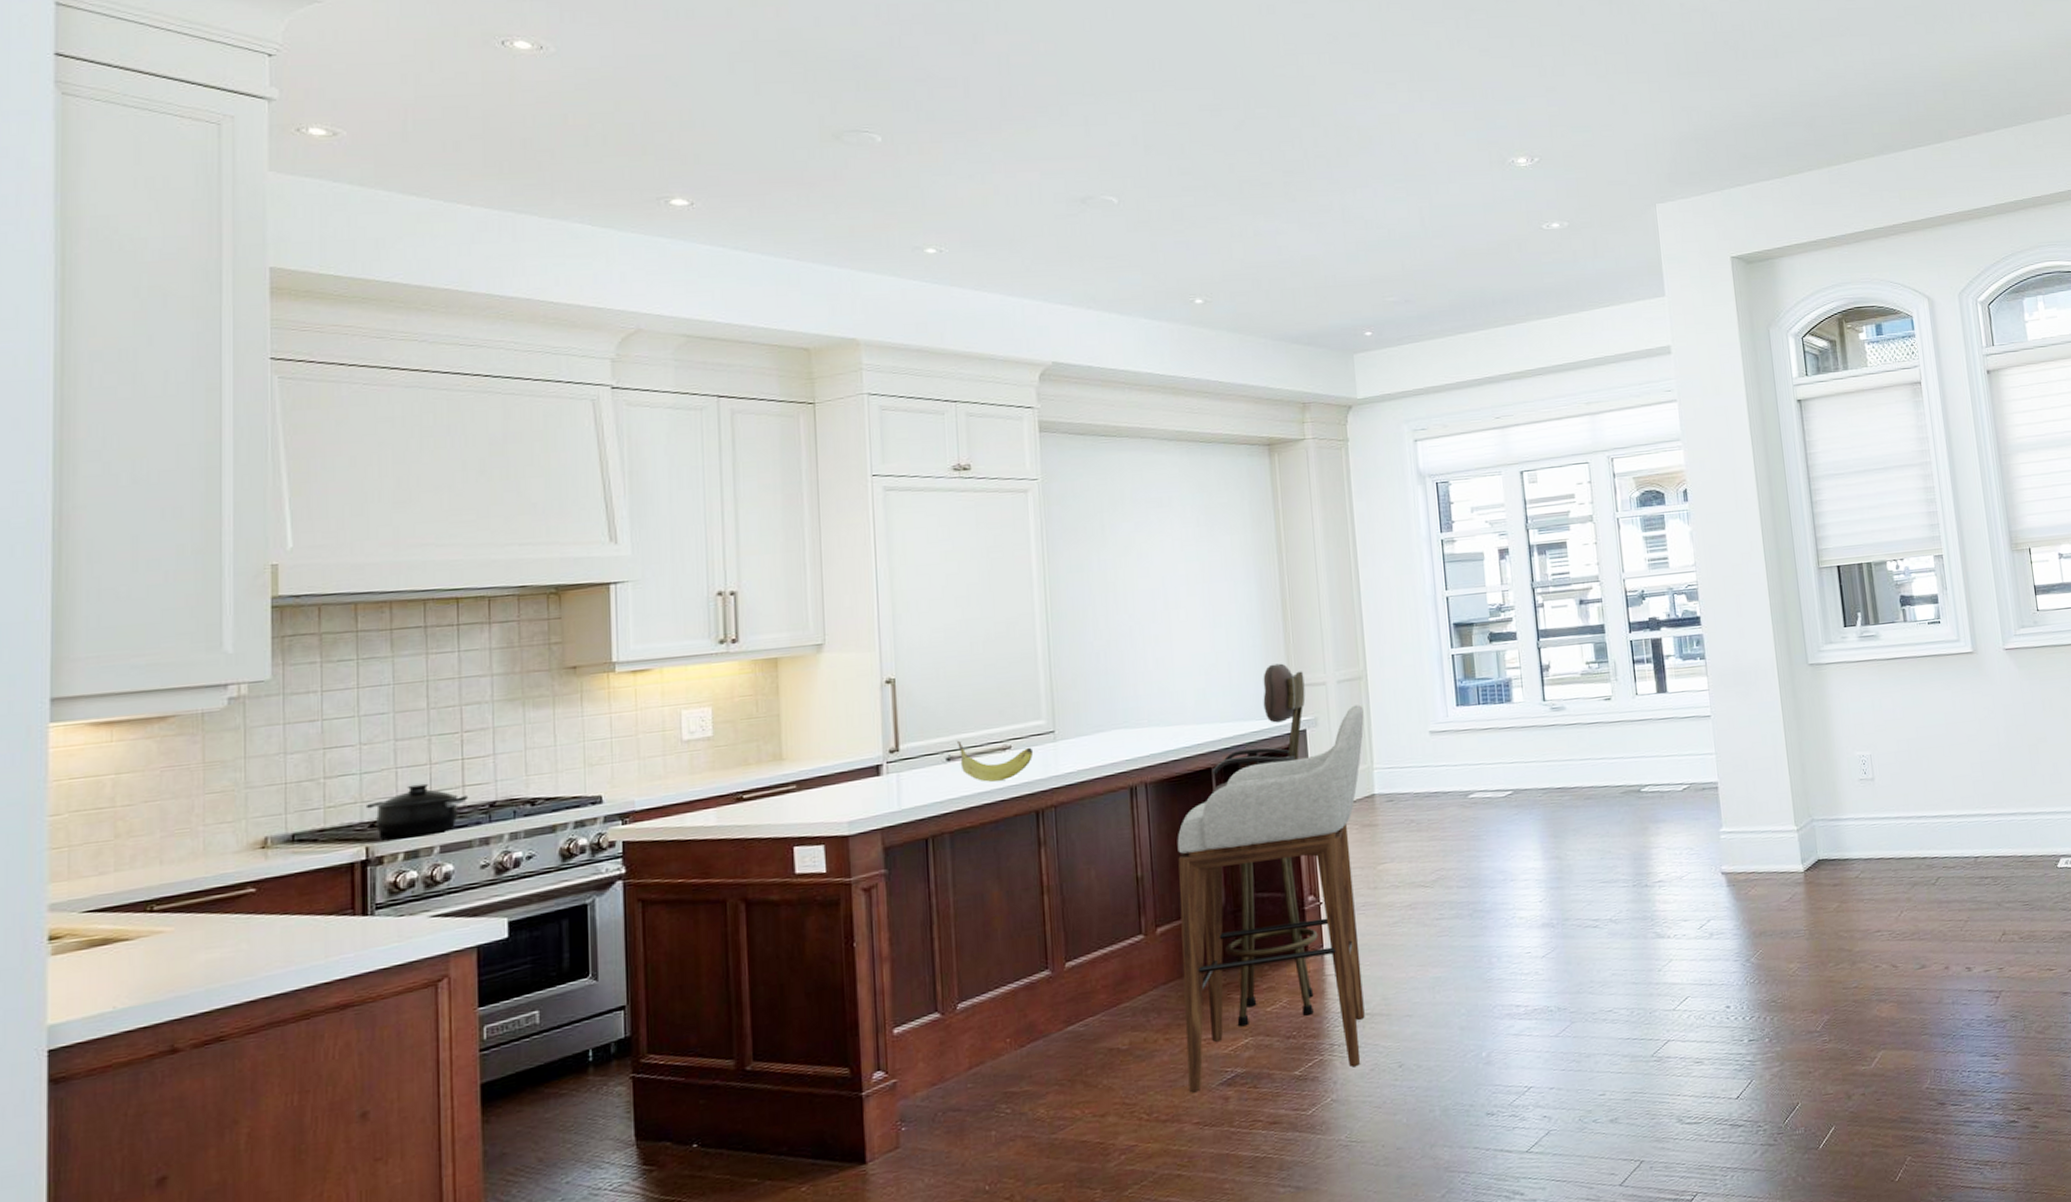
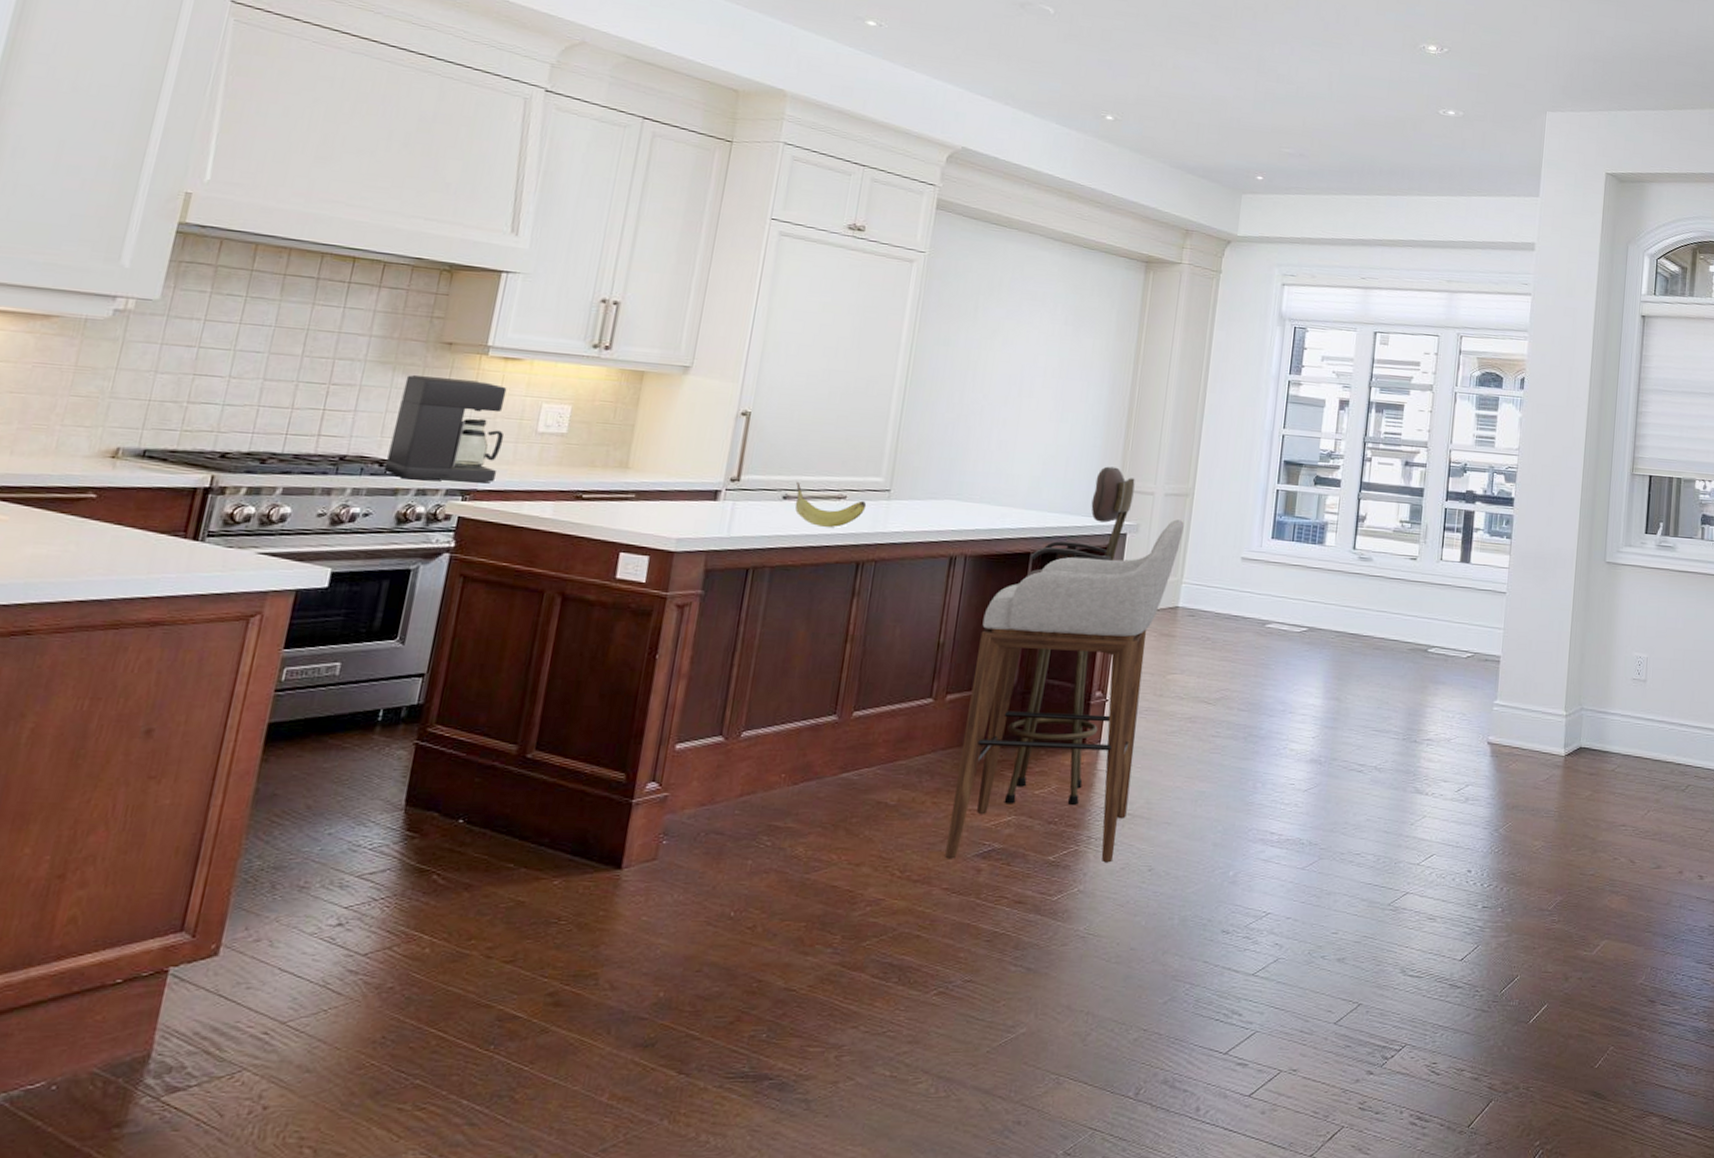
saucepan: present [365,783,469,840] -> none [220,424,322,476]
coffee maker: none [536,699,652,814] -> present [383,374,507,483]

